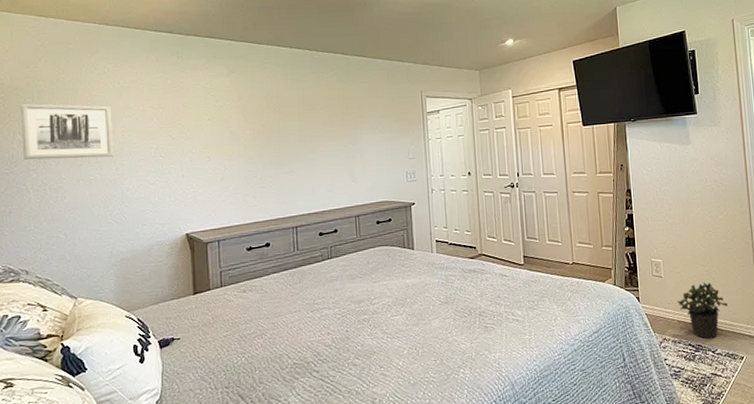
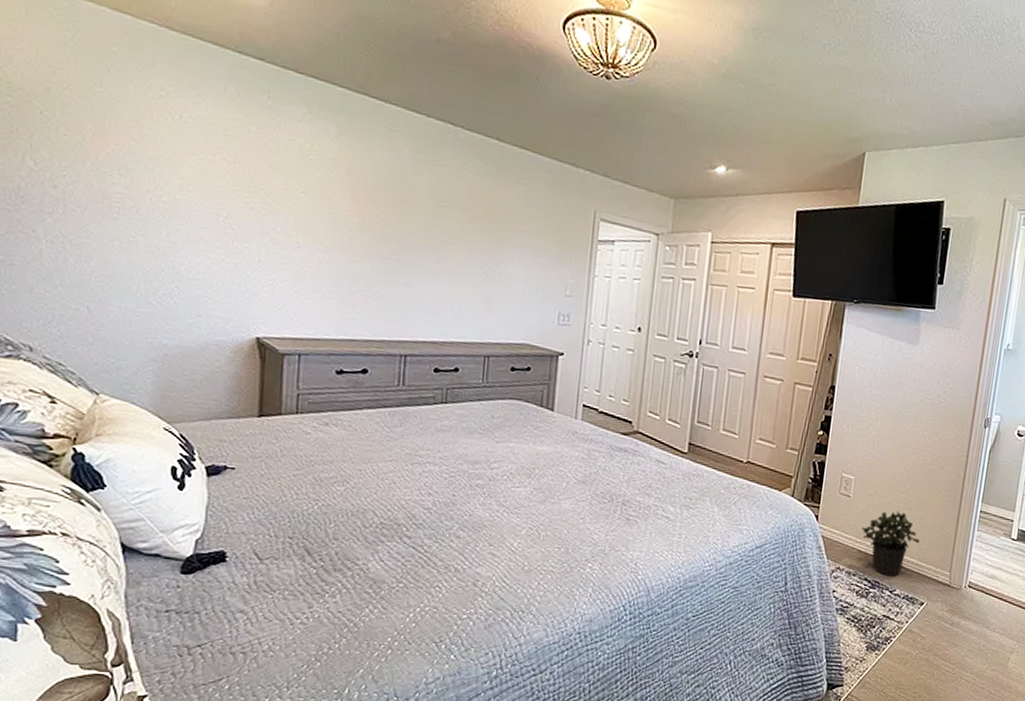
wall art: present [21,103,115,160] -> none [34,116,168,217]

